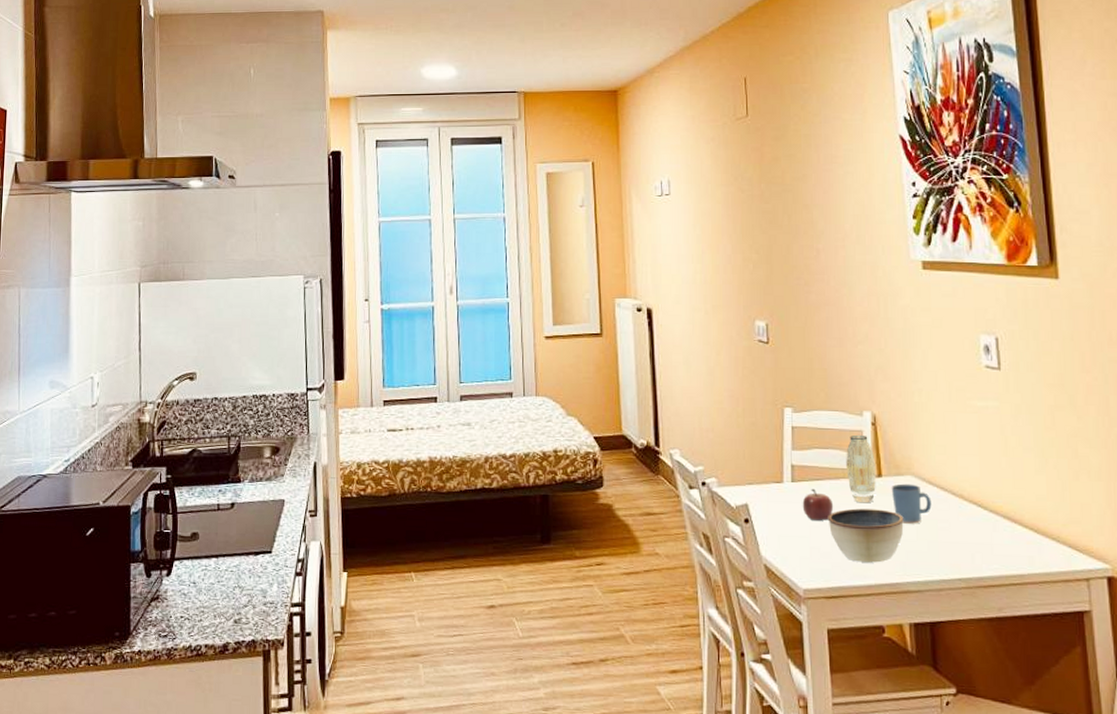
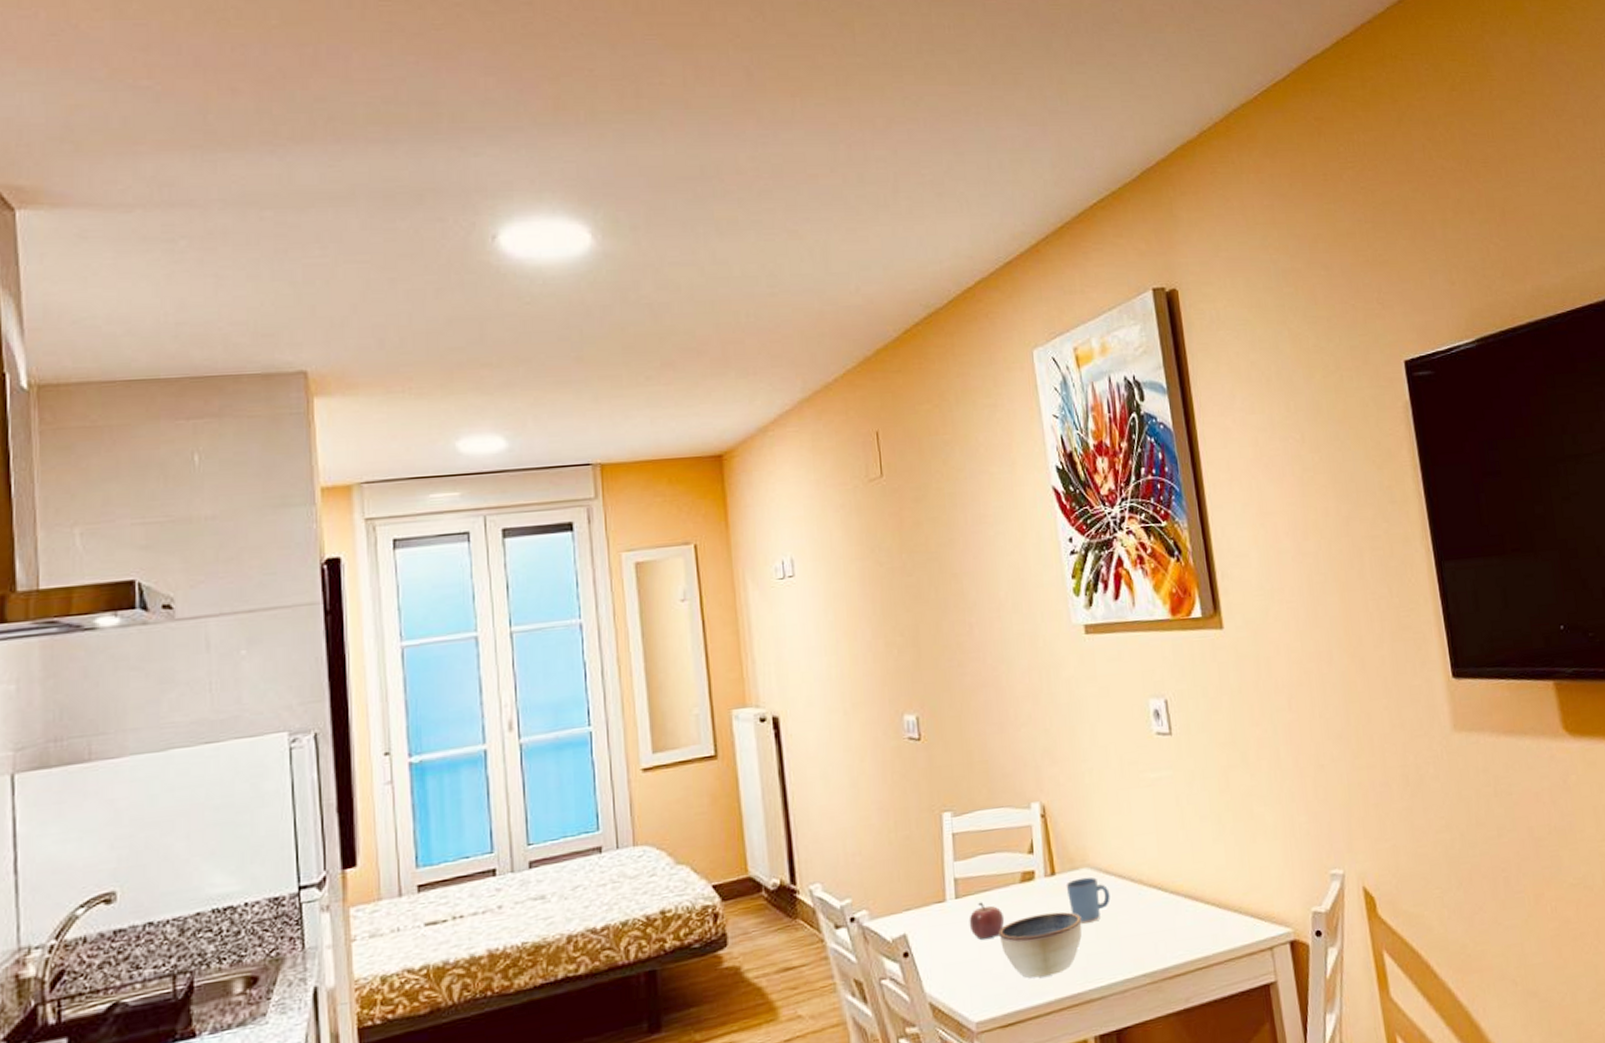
vase: present [846,434,876,504] -> none [1014,830,1050,910]

